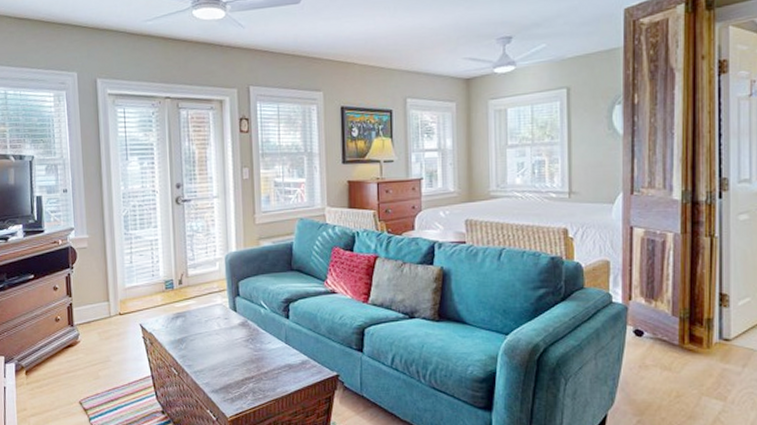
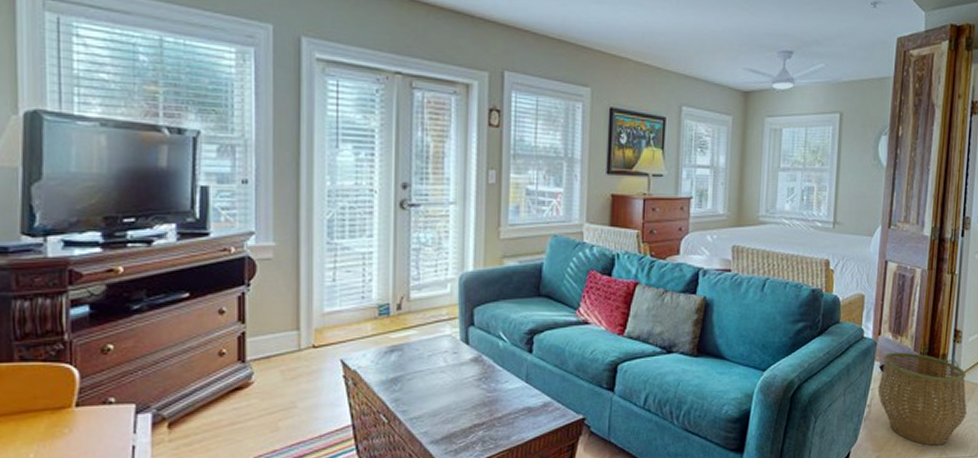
basket: none [633,316,744,412] -> present [877,352,968,446]

